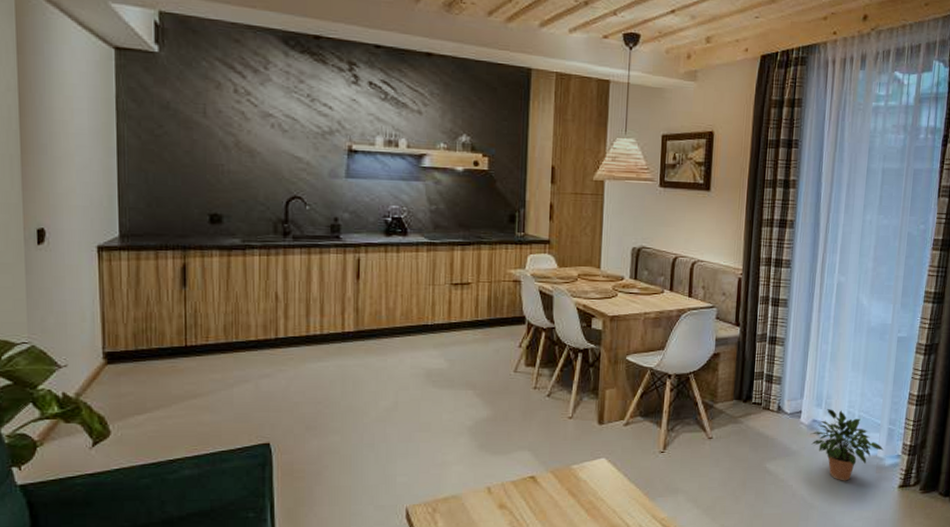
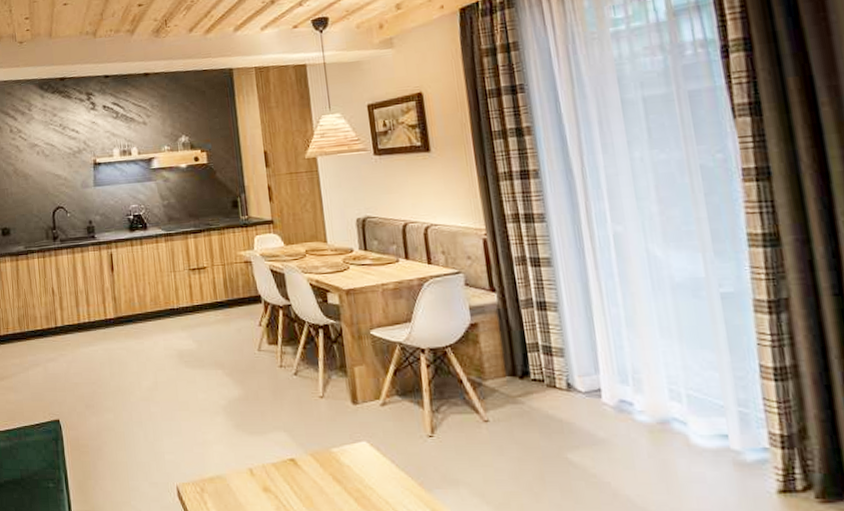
potted plant: present [810,409,884,481] -> none [620,386,738,480]

